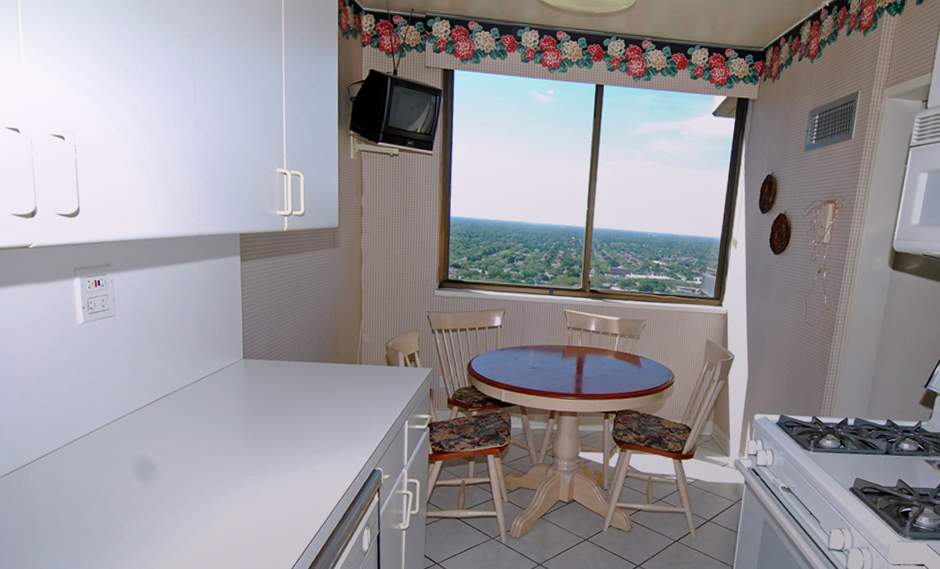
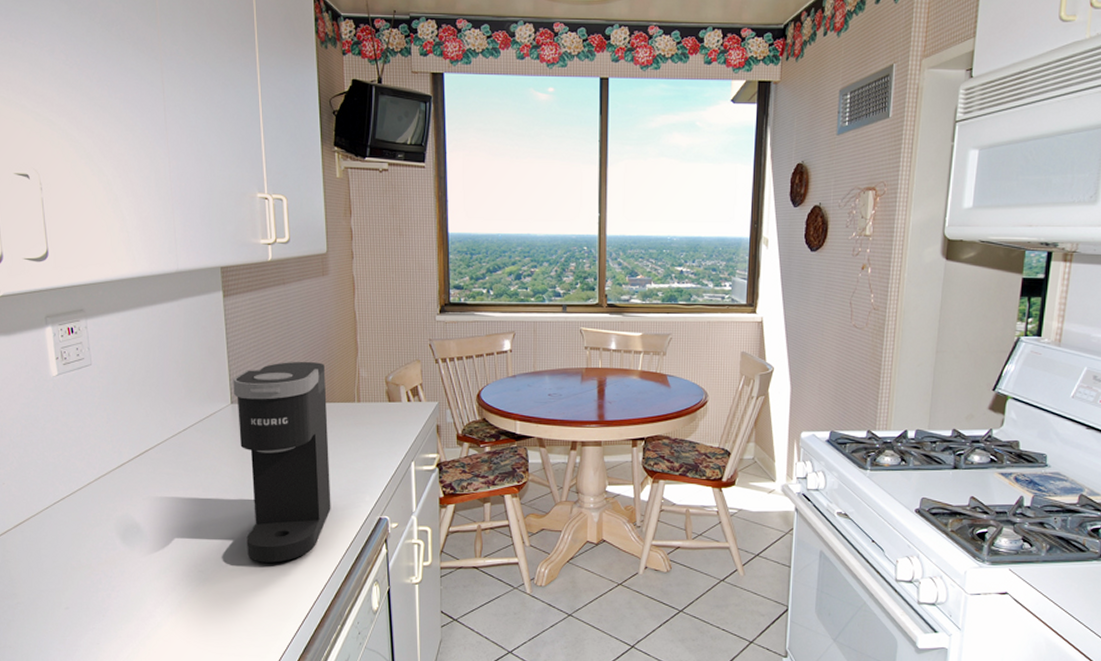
coffee maker: none [245,324,332,505] -> present [233,361,331,563]

